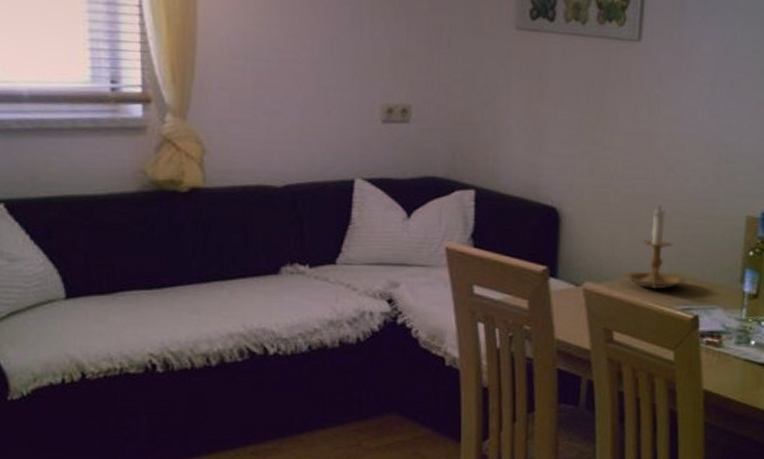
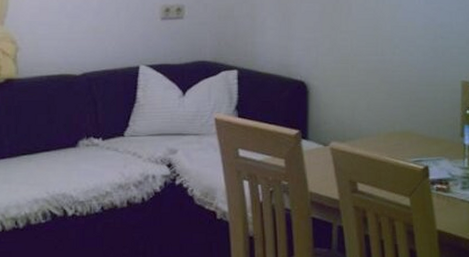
candle holder: present [622,206,686,290] -> none [362,76,416,146]

